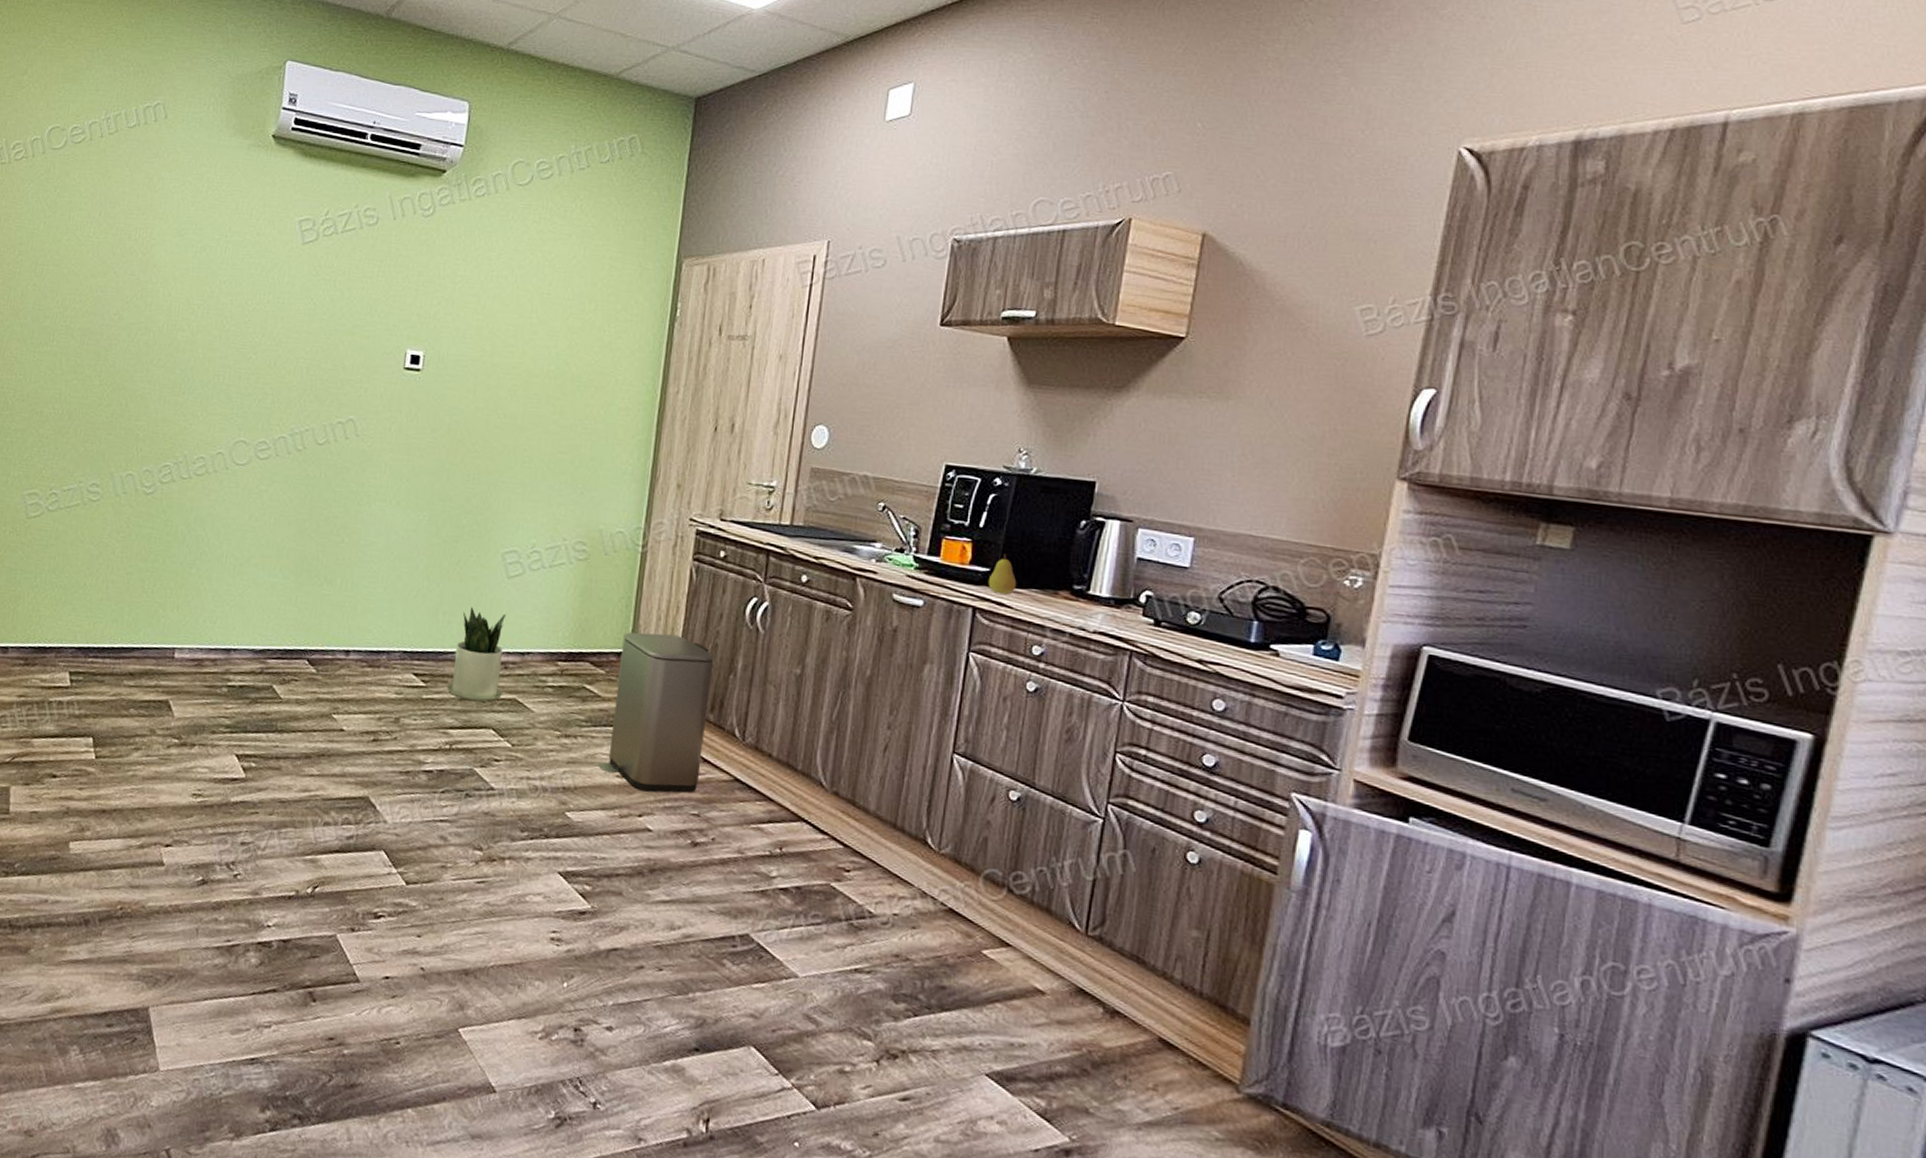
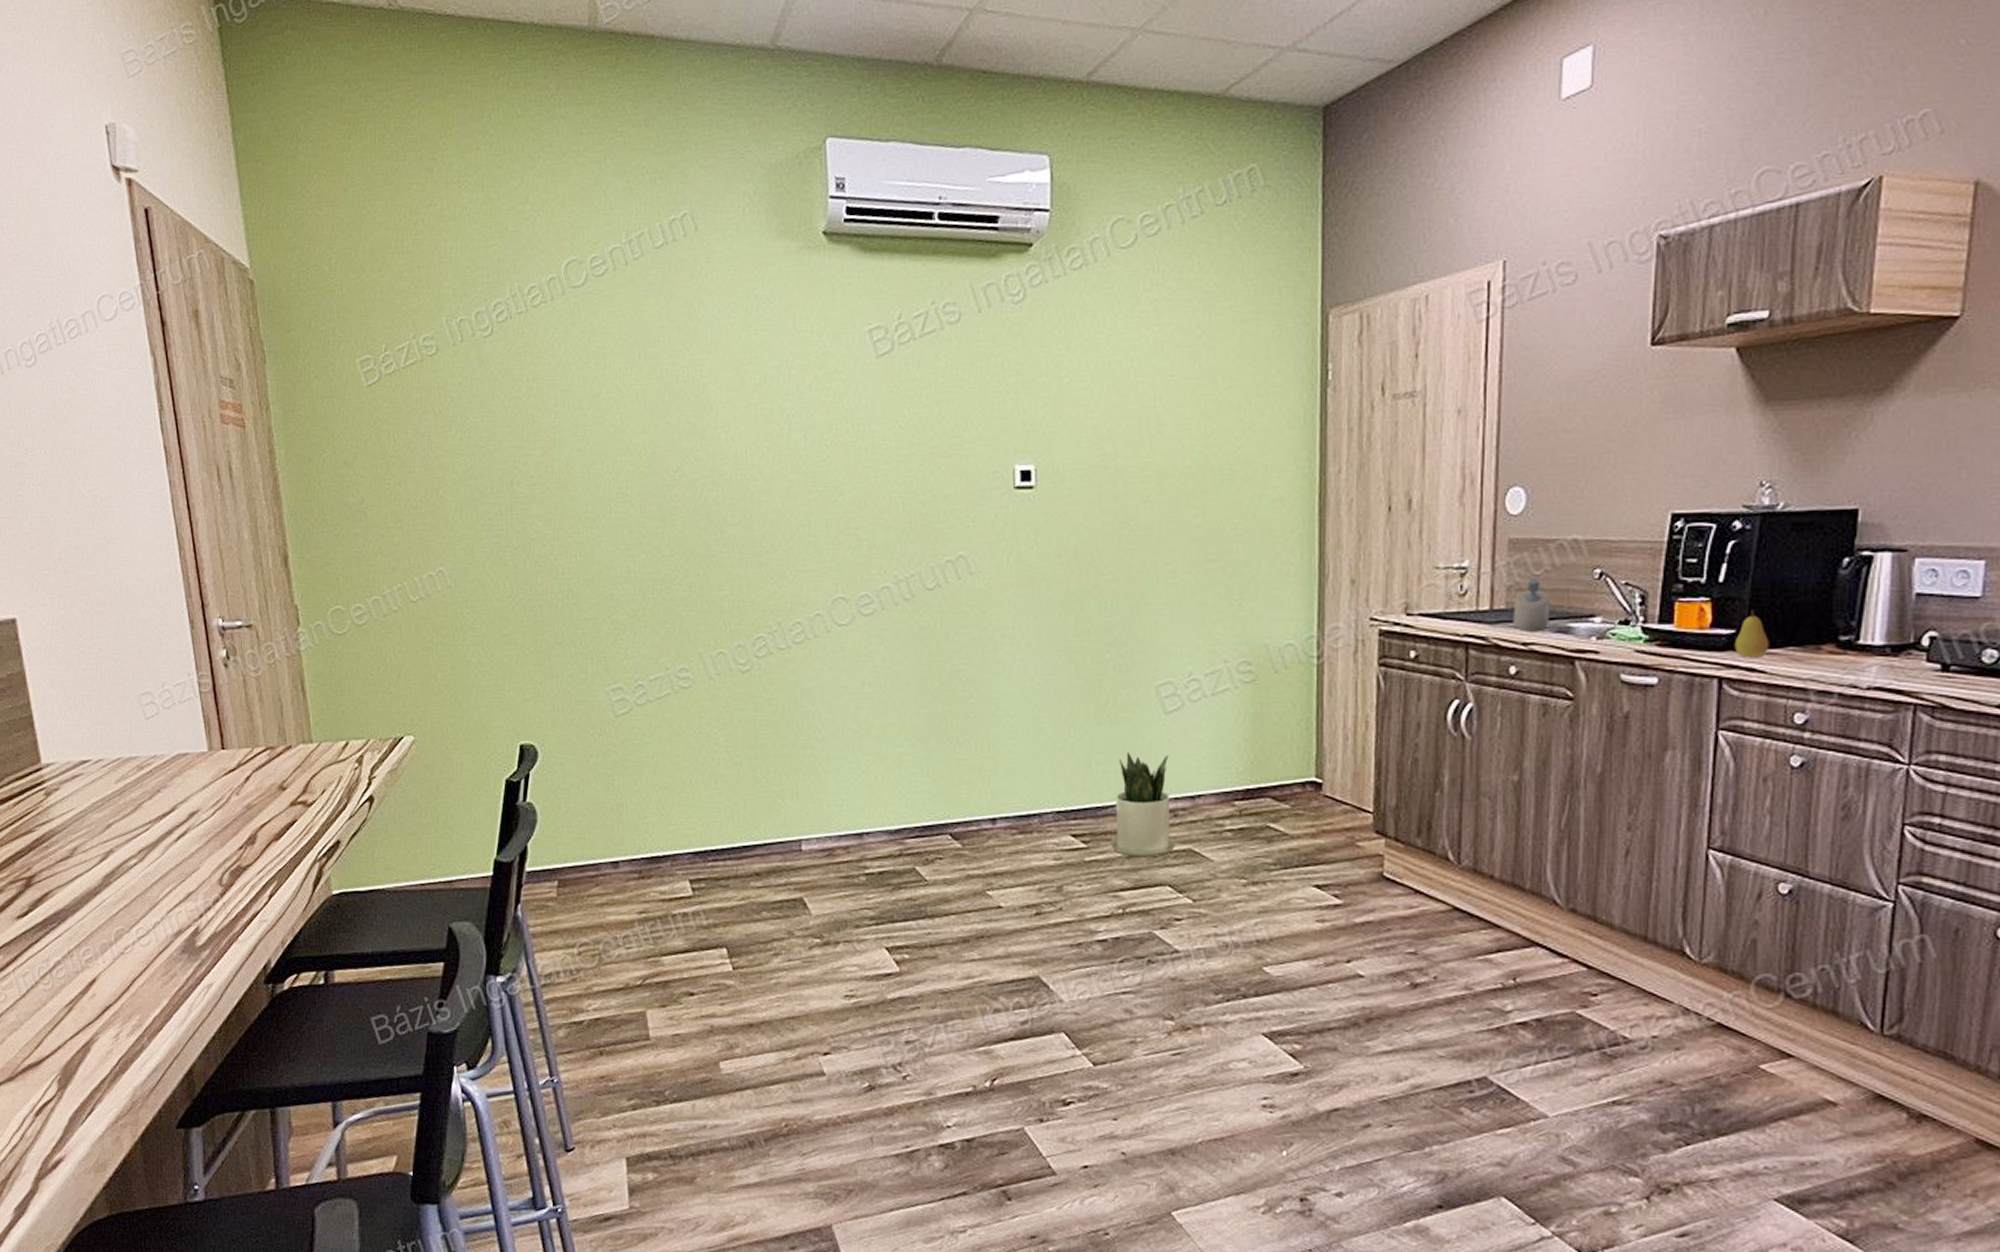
pedal bin: present [598,632,715,793] -> none [1294,755,1416,934]
soap dispenser: none [808,503,841,549] -> present [1513,578,1550,632]

